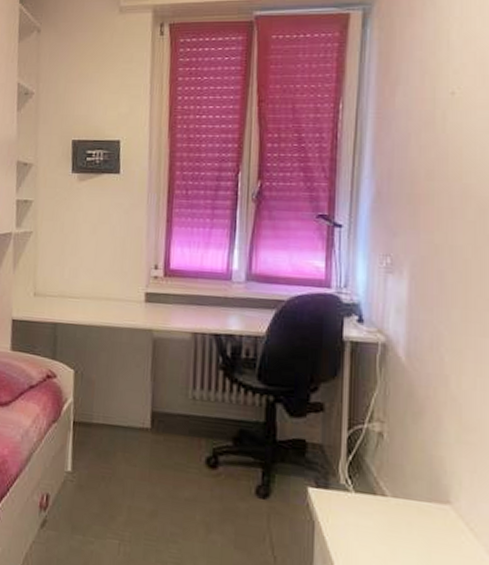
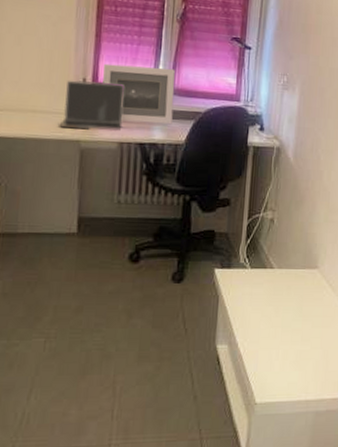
laptop: none [131,267,197,321] -> present [59,80,124,132]
picture frame: none [174,249,252,314] -> present [103,63,175,125]

